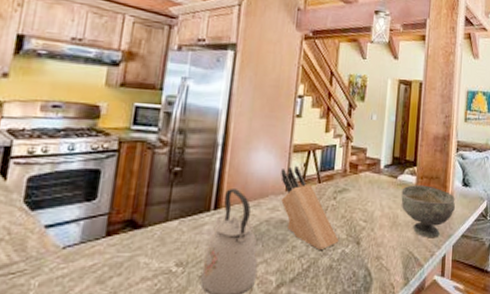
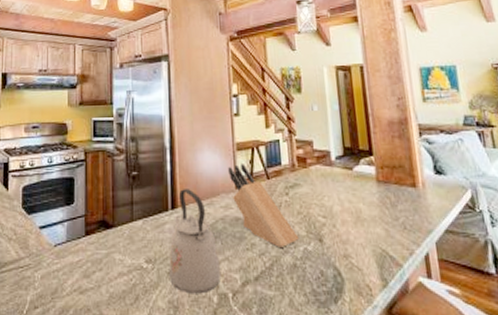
bowl: present [400,185,456,238] -> none [359,175,431,235]

